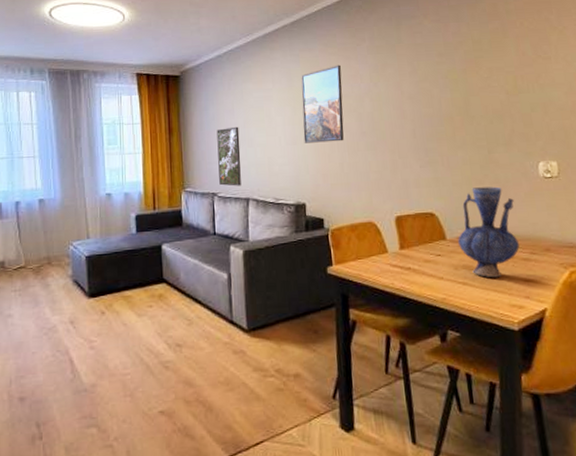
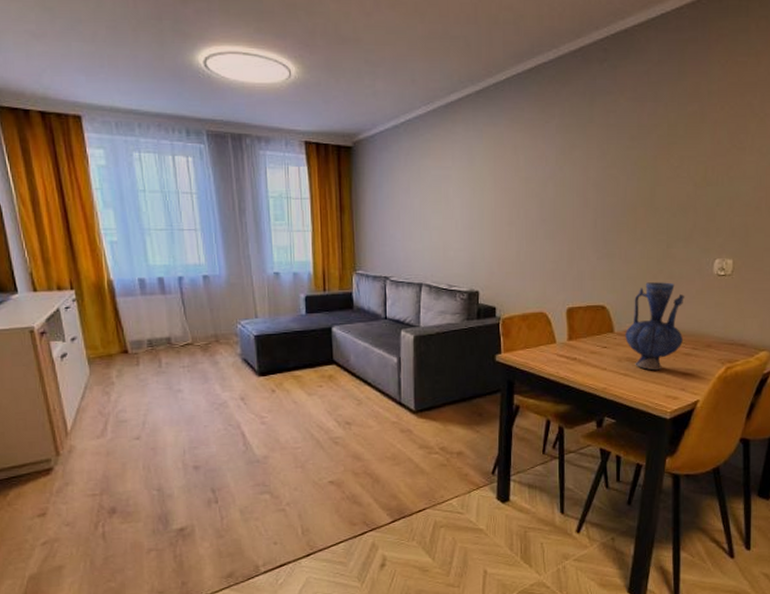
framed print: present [217,126,241,186] -> none [391,207,415,271]
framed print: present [301,64,344,143] -> none [481,143,526,229]

